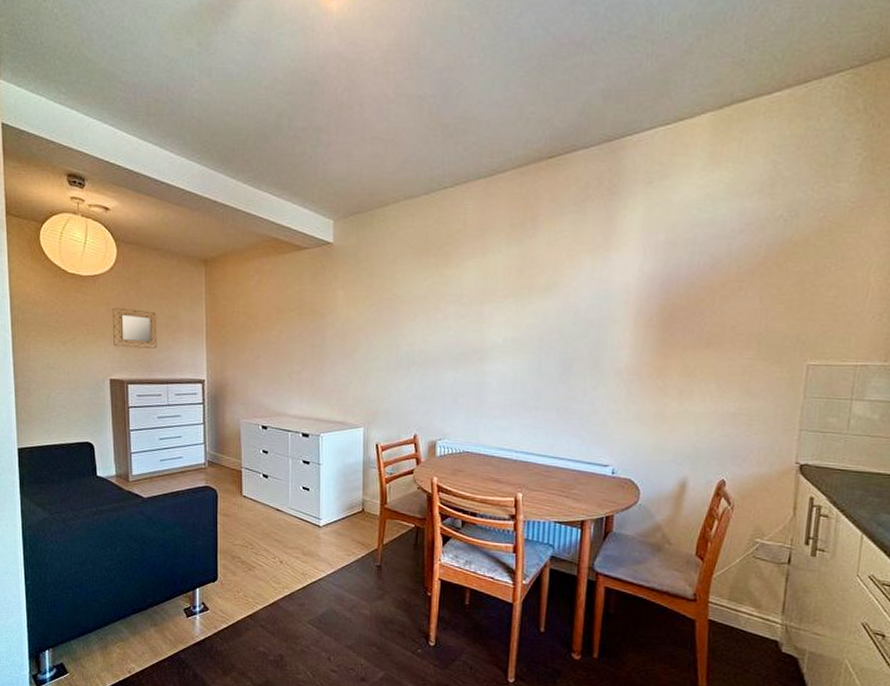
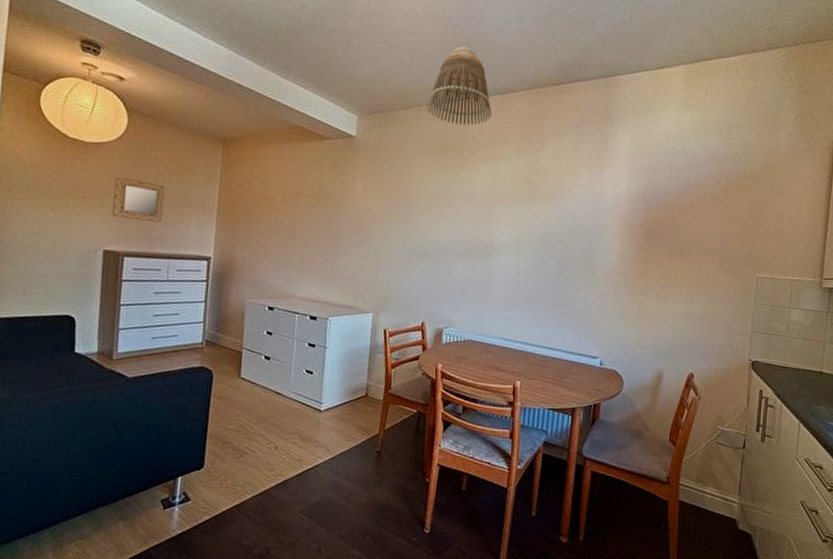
lamp shade: none [405,127,478,219] -> present [426,46,493,126]

